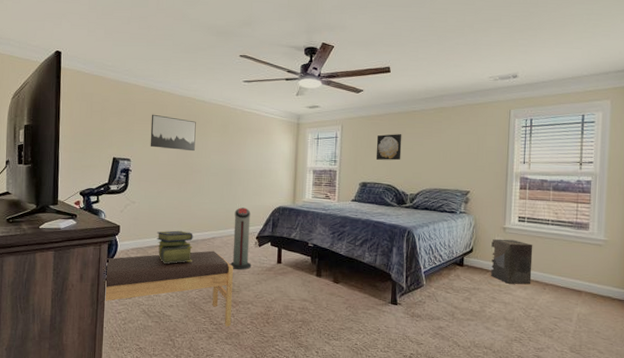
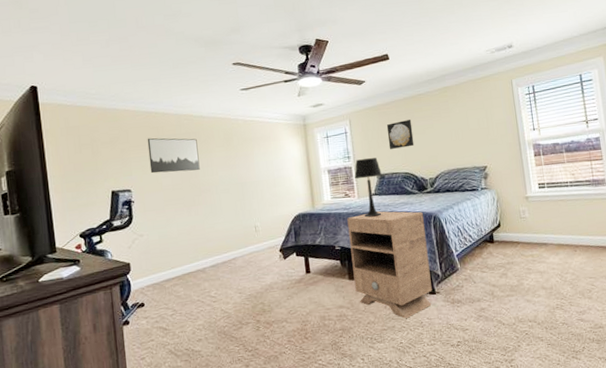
bench: present [106,250,233,327] -> none [120,272,267,351]
stack of books: present [157,230,193,264] -> none [172,257,215,295]
air purifier: present [230,207,252,271] -> none [252,220,280,289]
nightstand: none [321,217,398,322] -> present [347,211,432,319]
table lamp: none [338,165,365,222] -> present [354,158,382,218]
storage bin: present [491,239,533,285] -> none [517,207,562,252]

